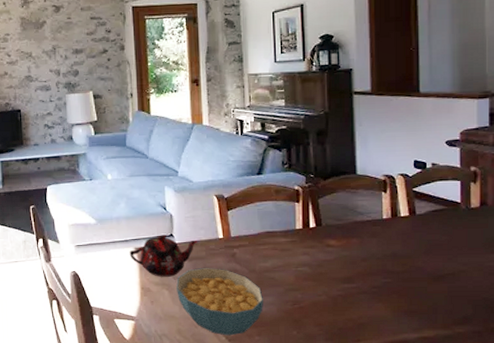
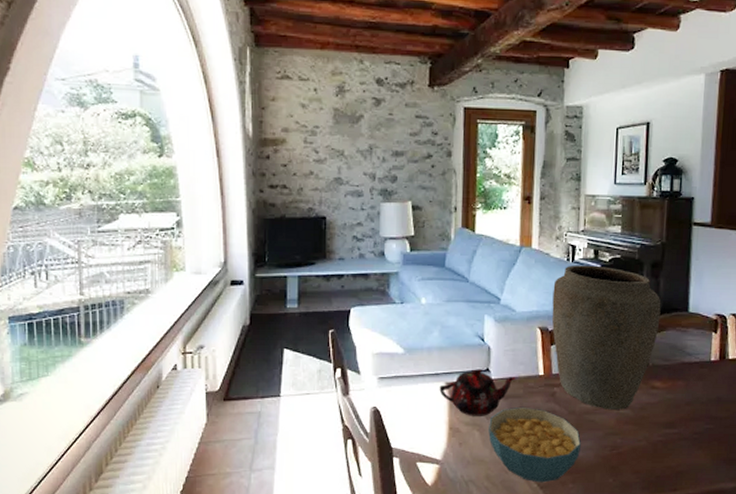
vase: none [225,136,330,267] -> present [551,265,661,410]

